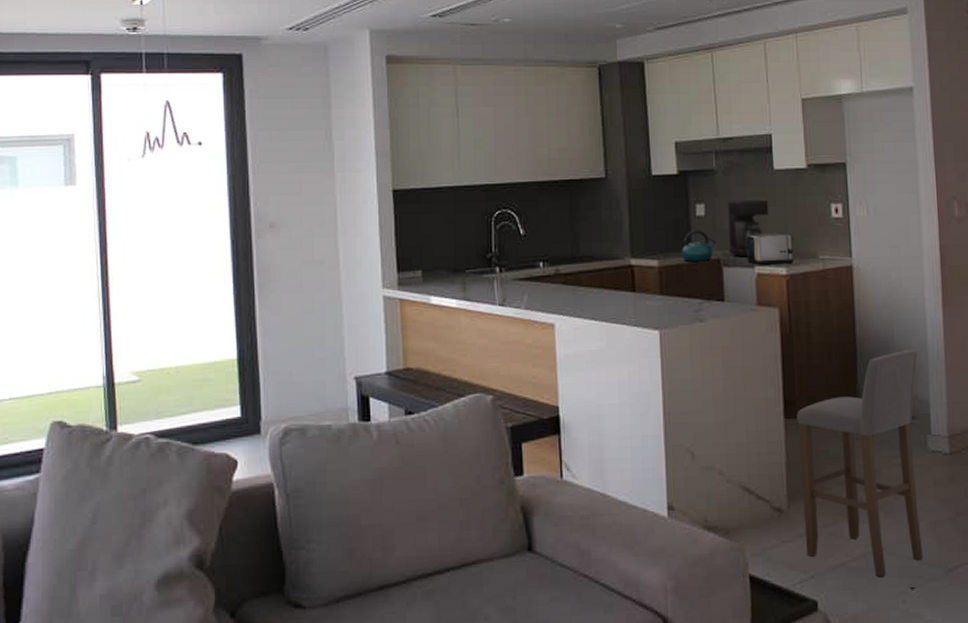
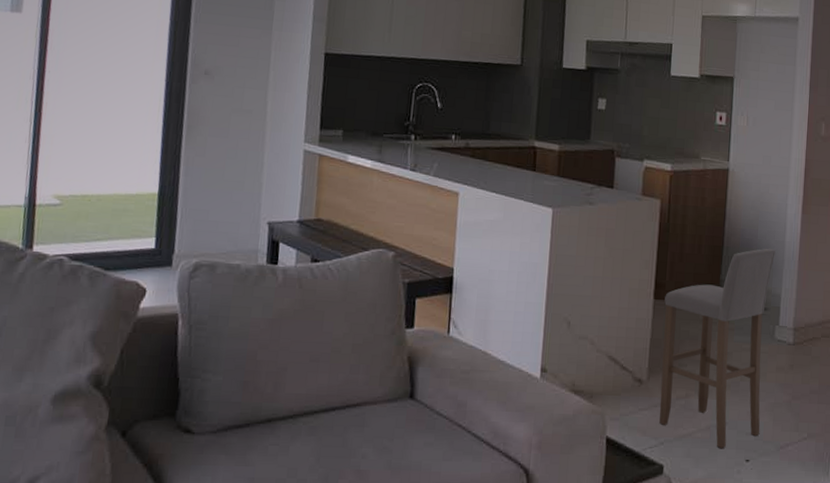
kettle: present [681,229,717,261] -> none [580,121,613,151]
coffee maker: present [728,198,769,257] -> none [622,97,663,151]
toaster: present [746,231,795,266] -> none [638,130,682,162]

